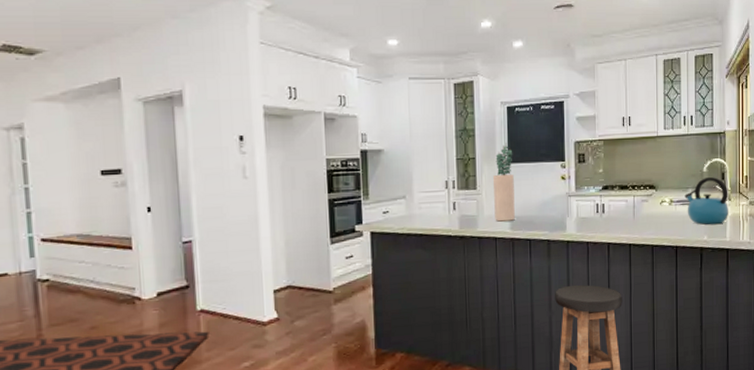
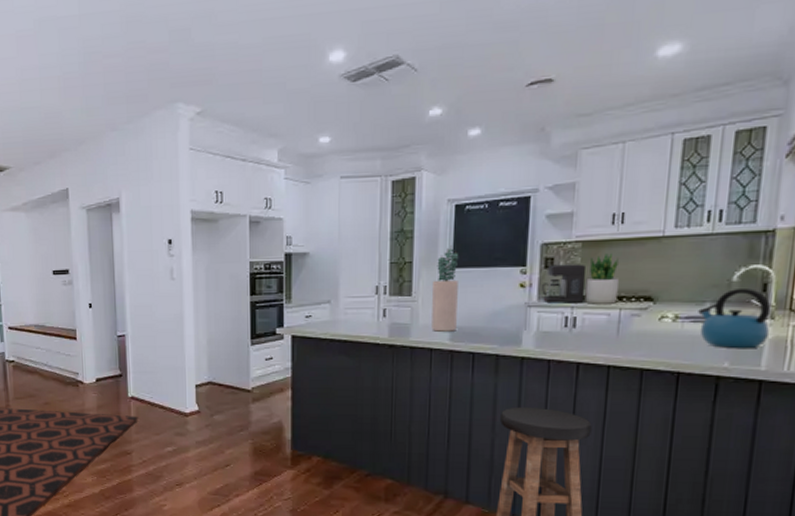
coffee maker: none [578,159,609,193] -> present [542,264,586,304]
planter: none [609,150,631,193] -> present [584,253,619,304]

